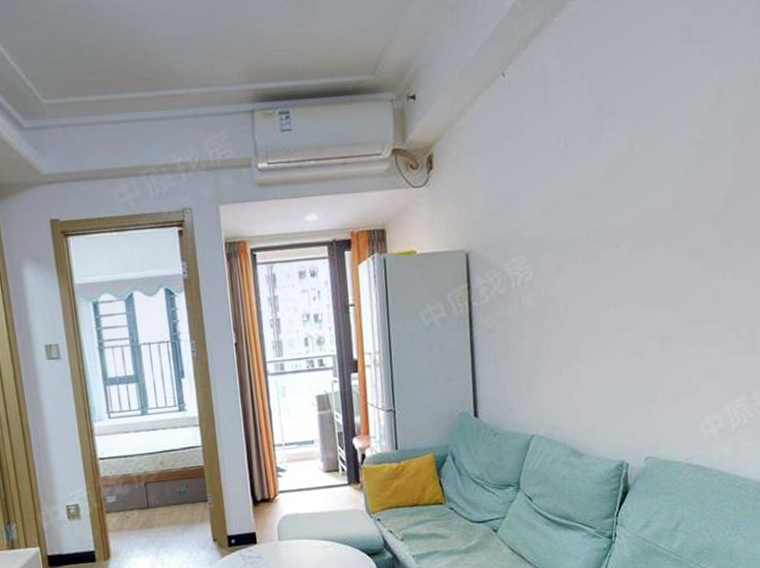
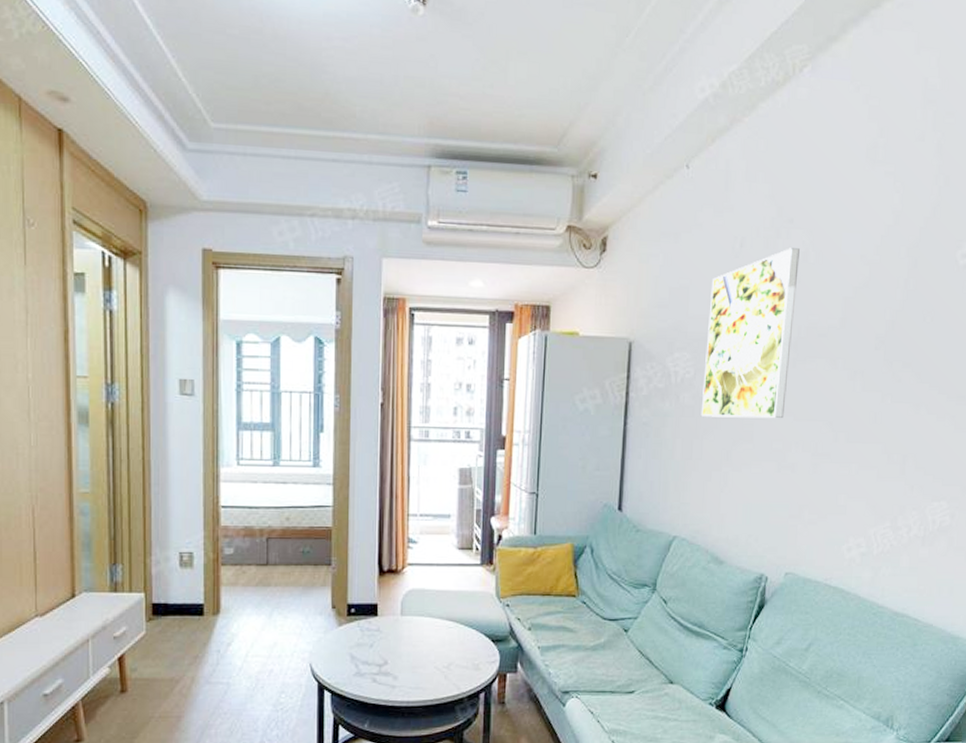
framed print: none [540,139,627,317] -> present [700,248,800,419]

